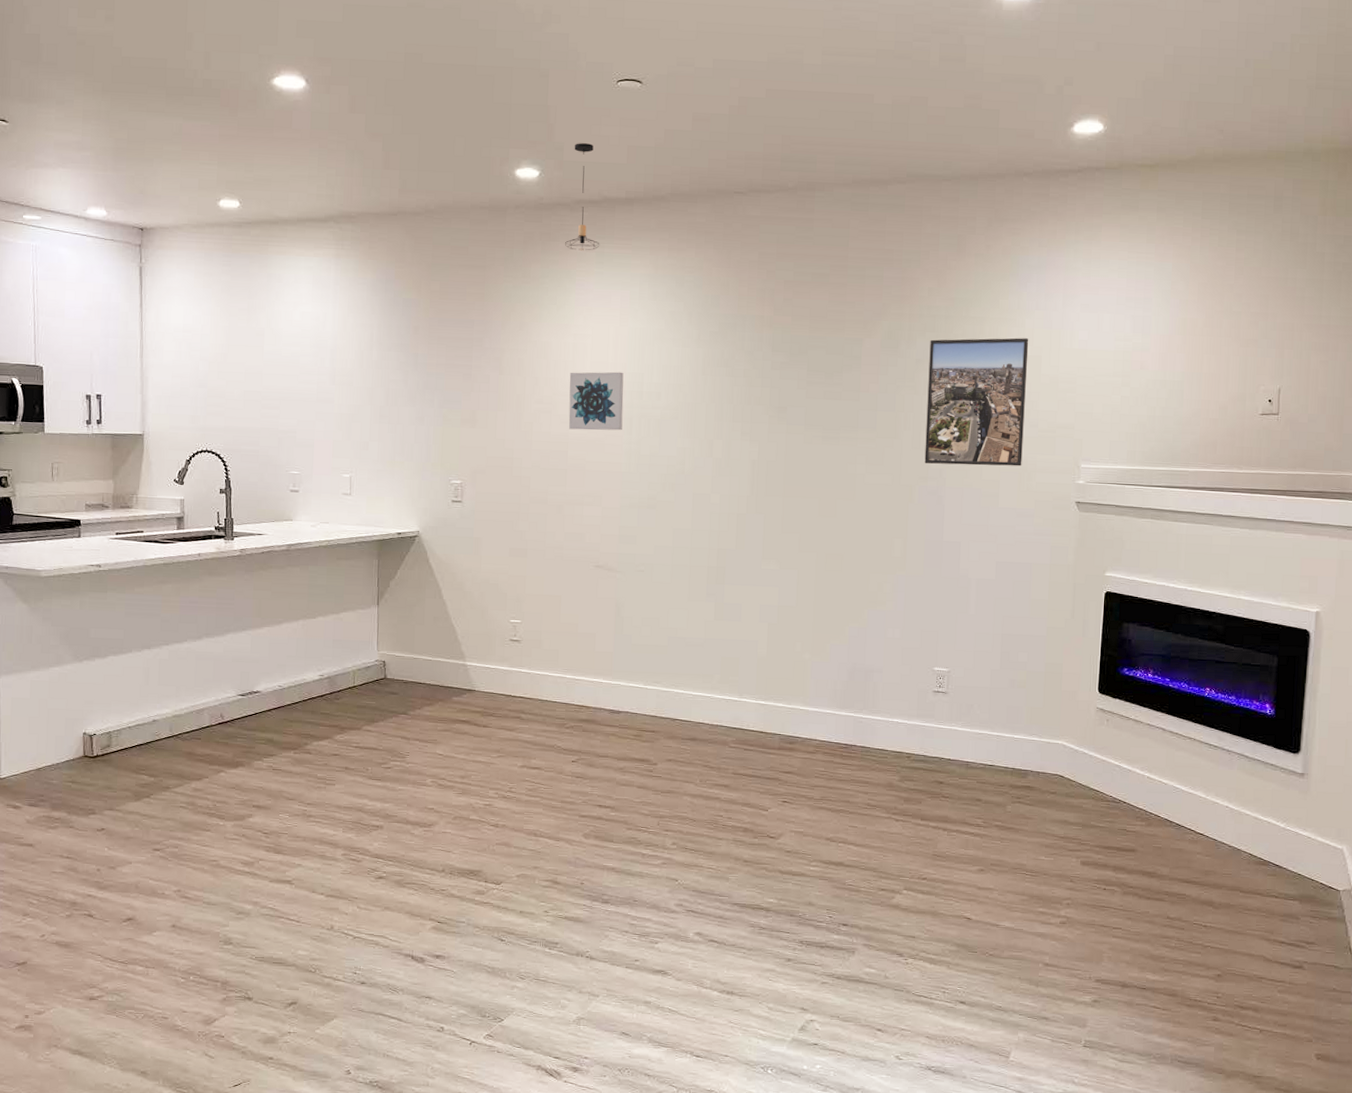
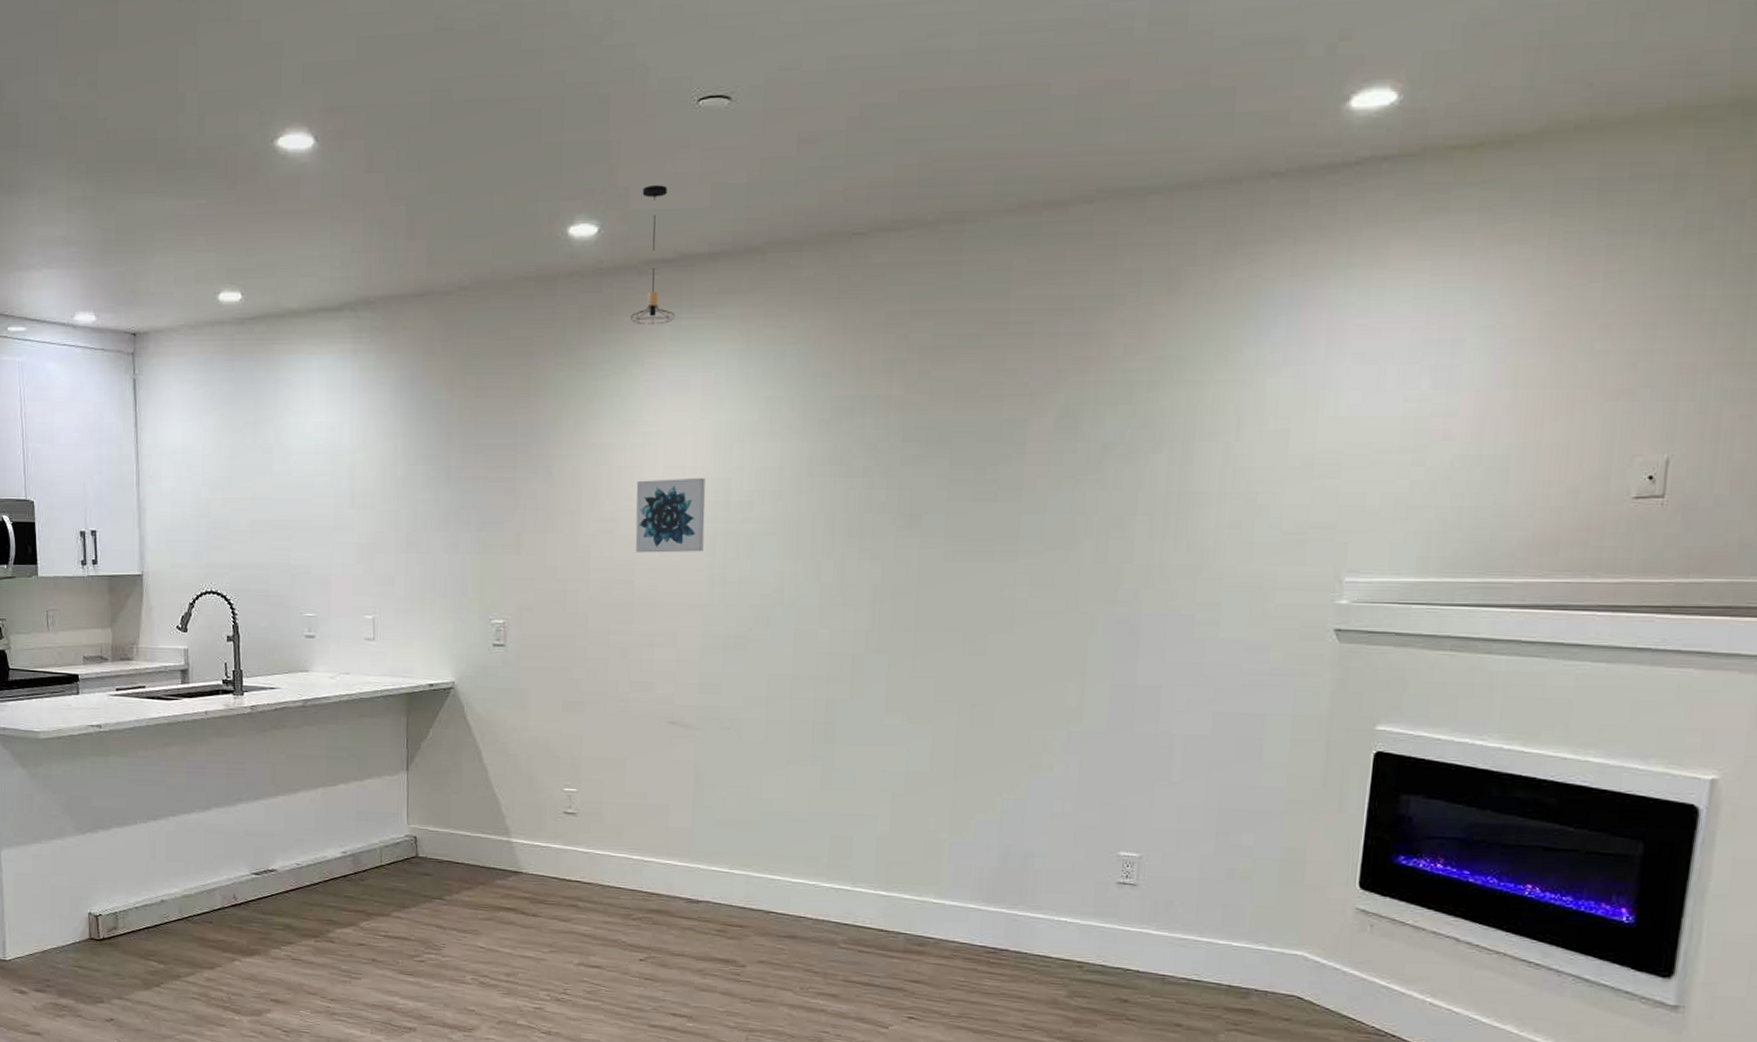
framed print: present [924,338,1029,466] -> none [1112,406,1272,583]

